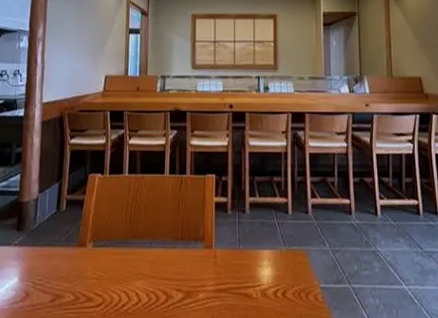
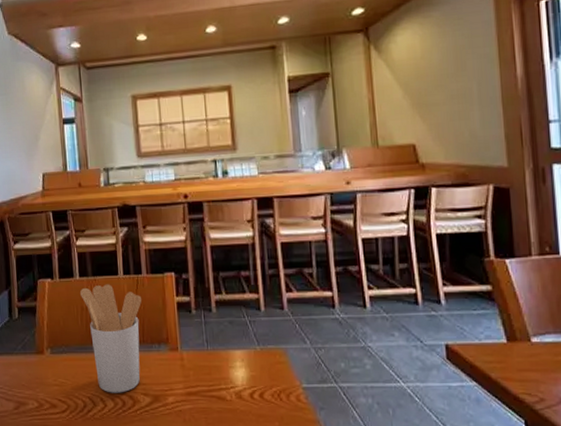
utensil holder: none [127,182,183,288] -> present [79,284,141,393]

